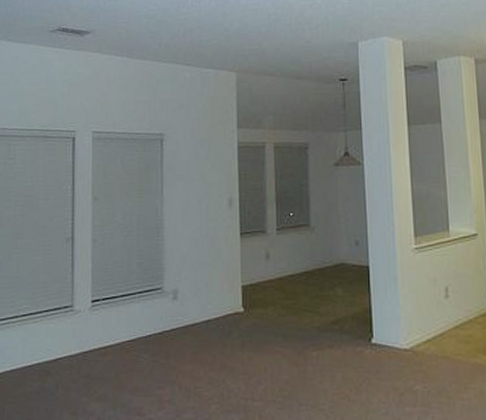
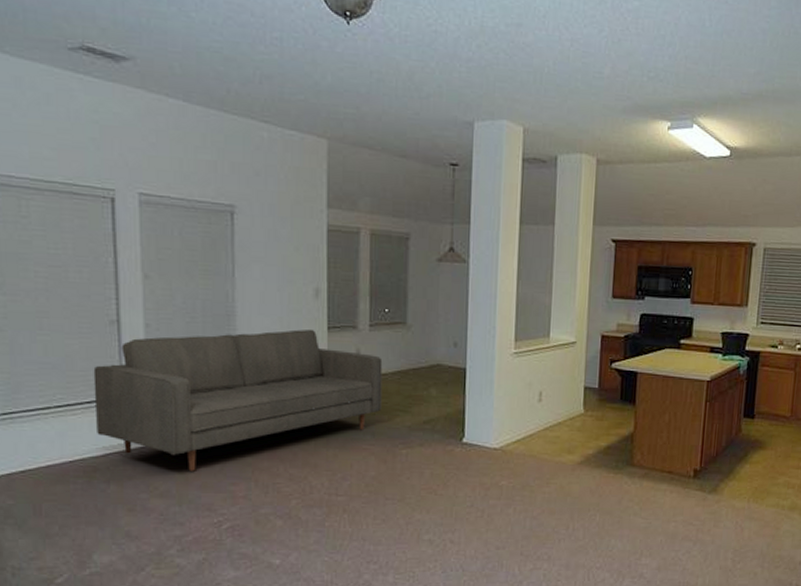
sofa: none [50,235,291,375] -> present [93,329,383,471]

